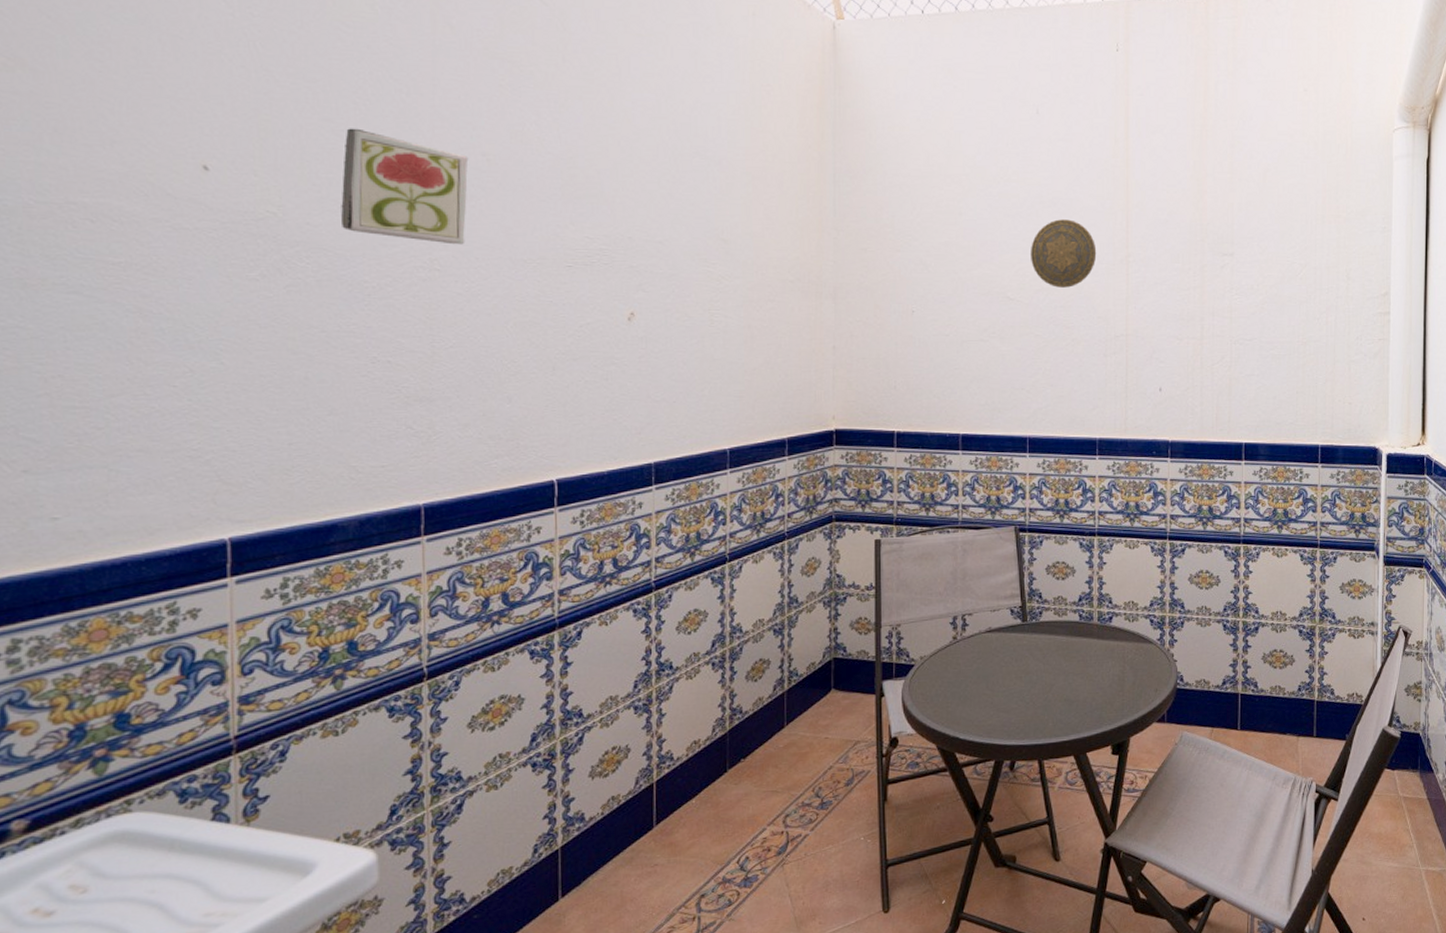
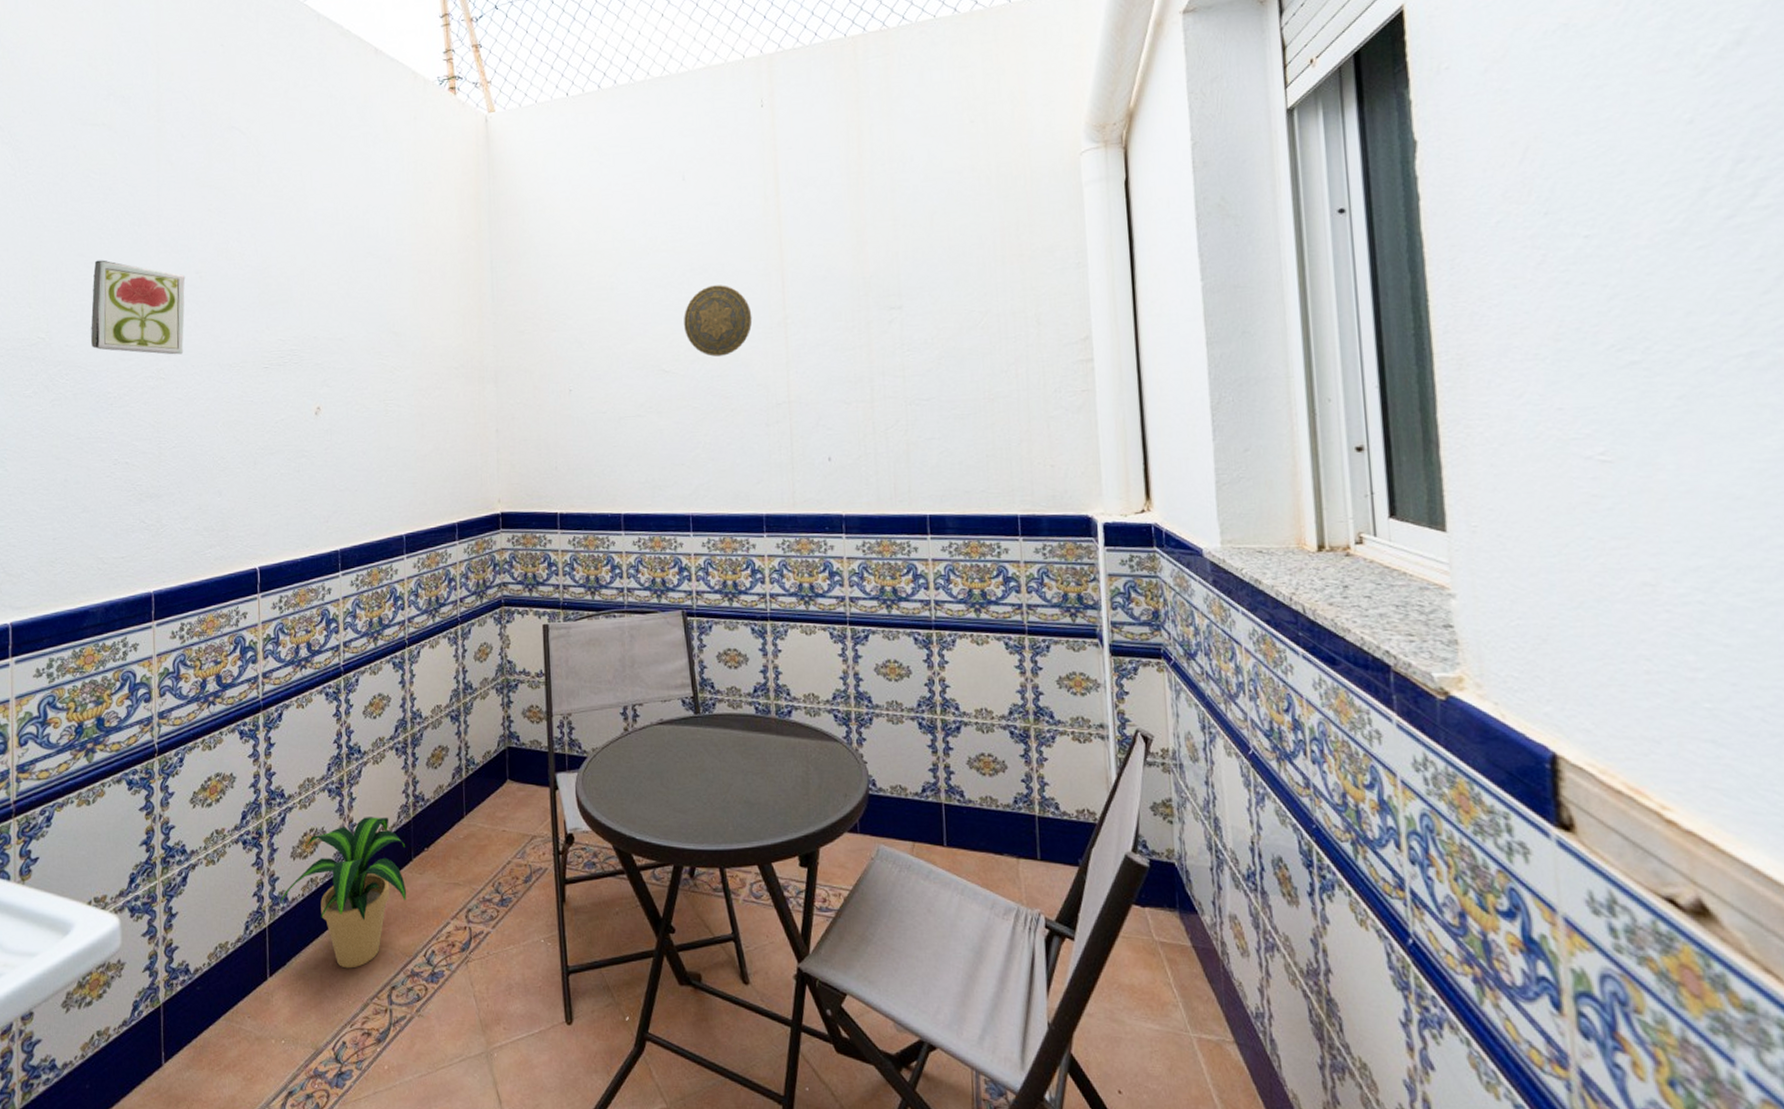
potted plant: none [575,731,719,882] -> present [280,817,406,969]

